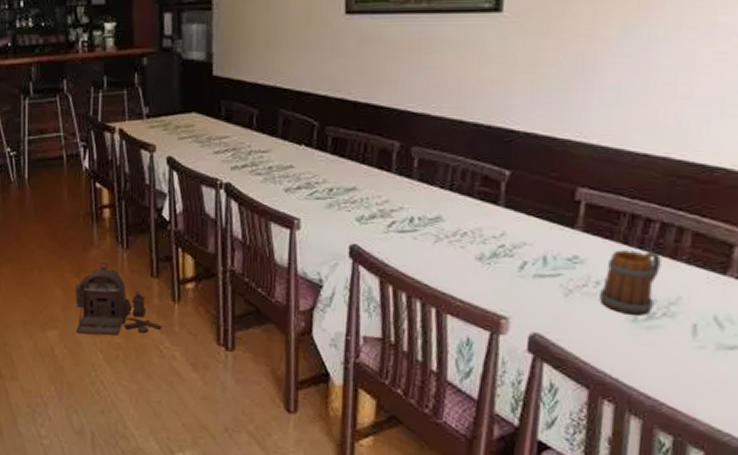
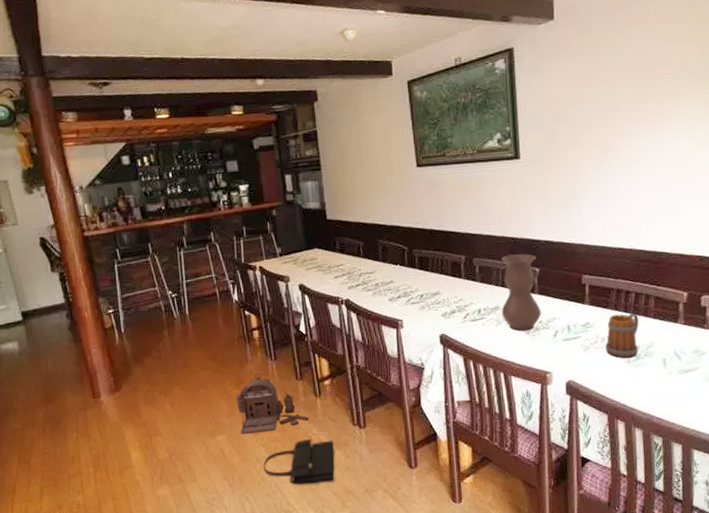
handbag: none [98,352,191,411] -> present [263,439,335,485]
vase: none [443,147,509,256] -> present [501,254,542,332]

